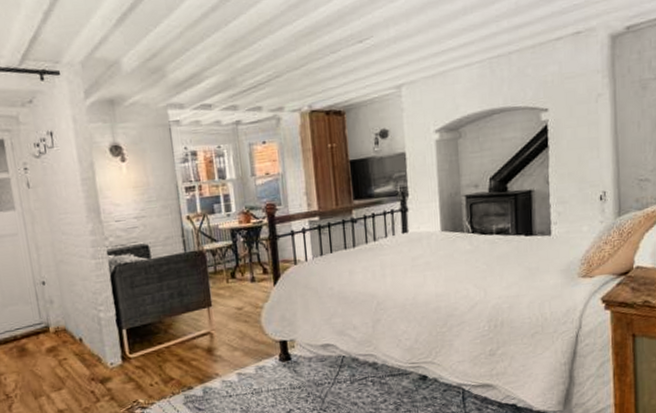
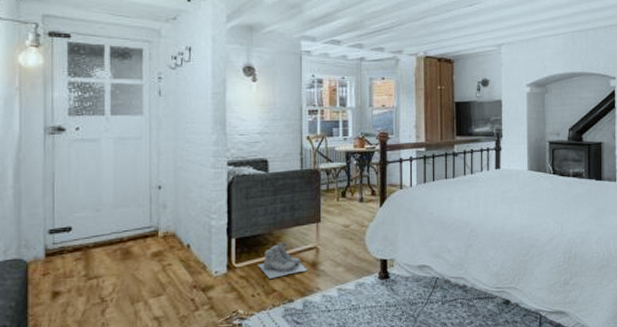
boots: none [151,328,204,367] -> present [257,241,308,279]

